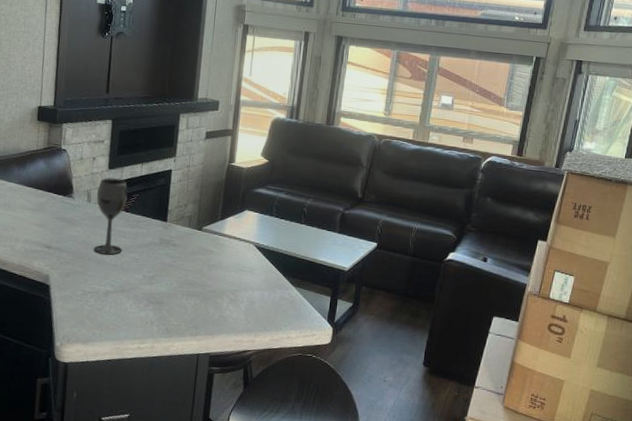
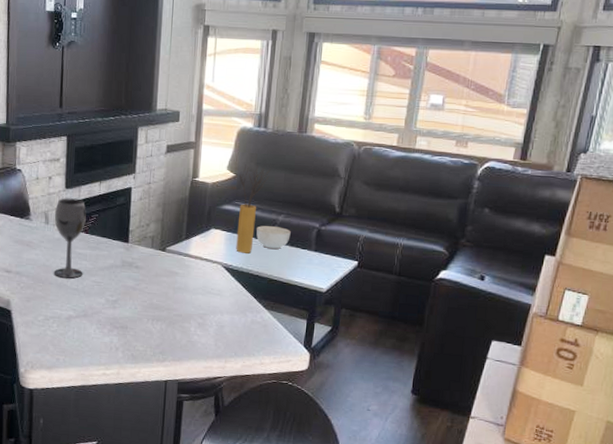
vase: none [267,152,301,234] -> present [236,164,271,254]
bowl: none [286,208,318,231] -> present [256,225,291,250]

